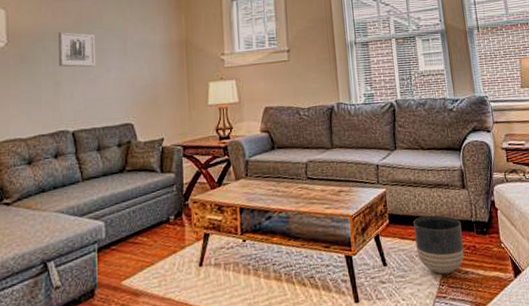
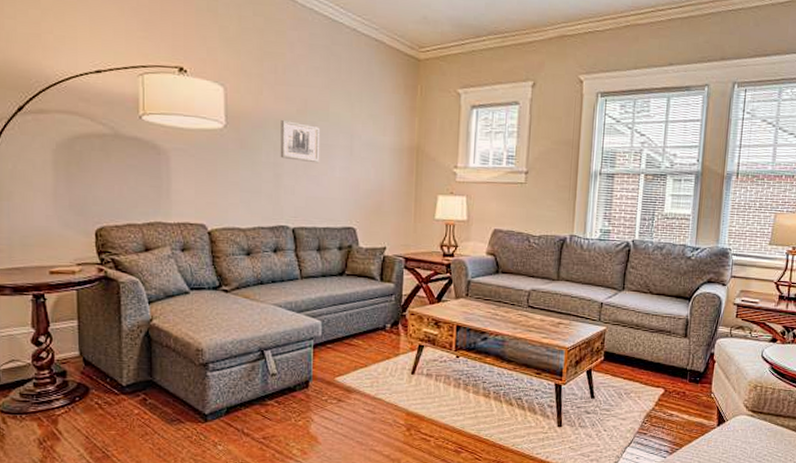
planter: present [413,215,465,274] -> none [626,358,675,413]

